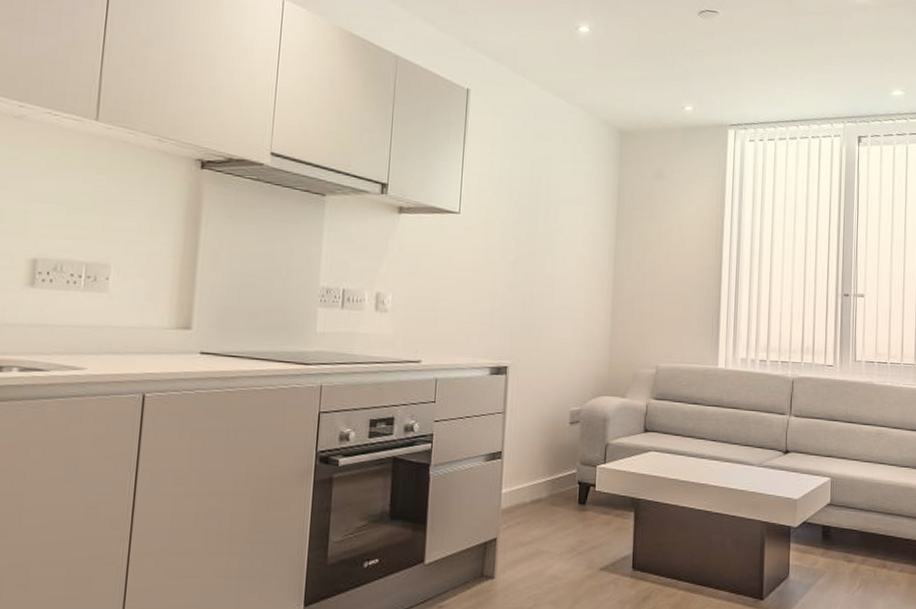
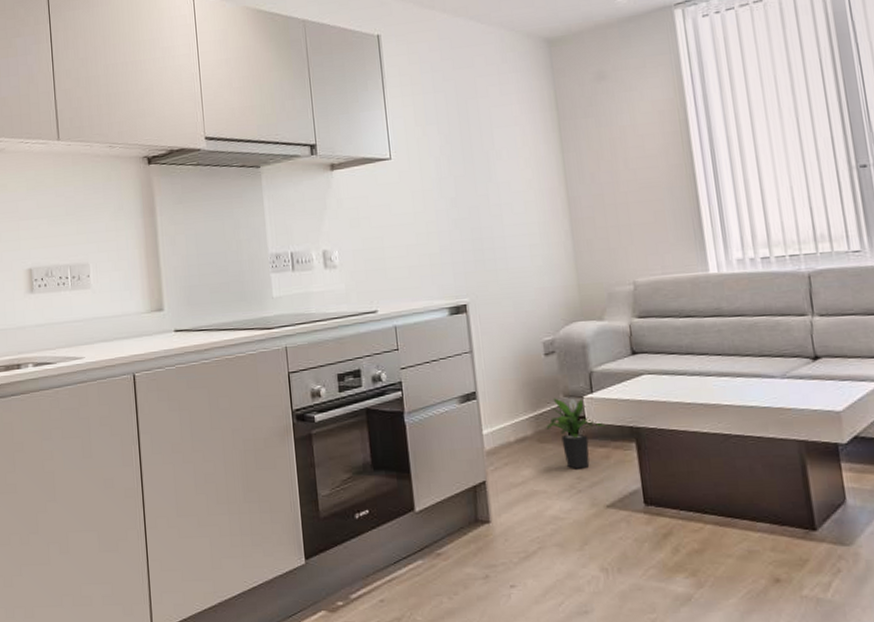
potted plant: none [558,465,612,533] -> present [544,397,606,469]

